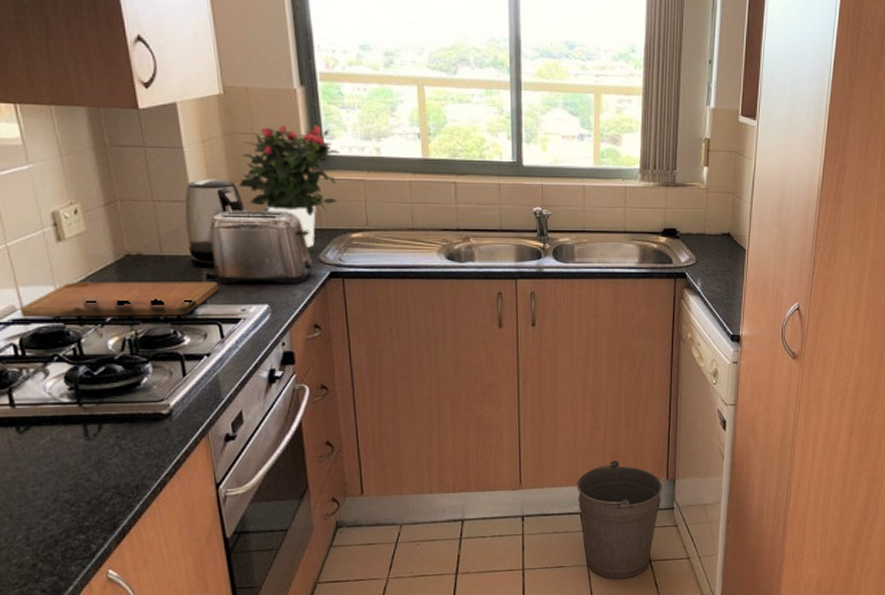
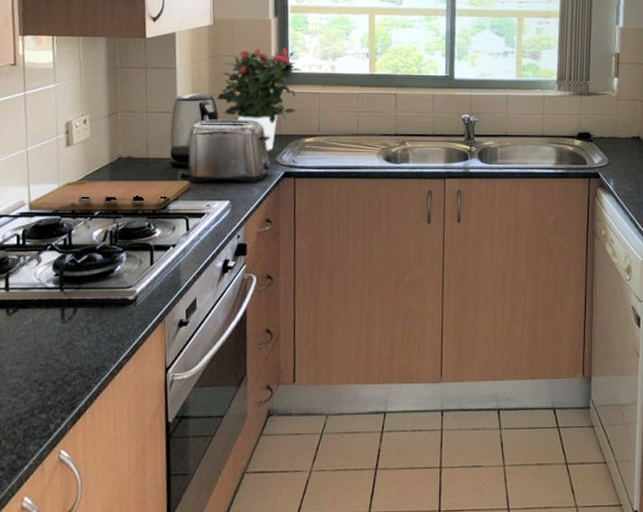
bucket: present [576,460,662,580] -> none [495,355,578,483]

